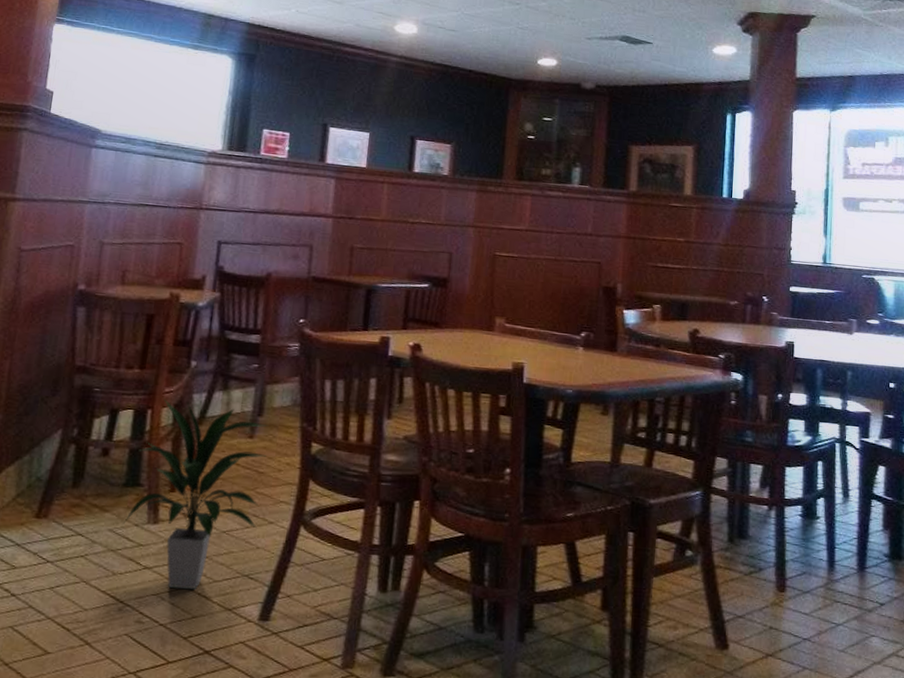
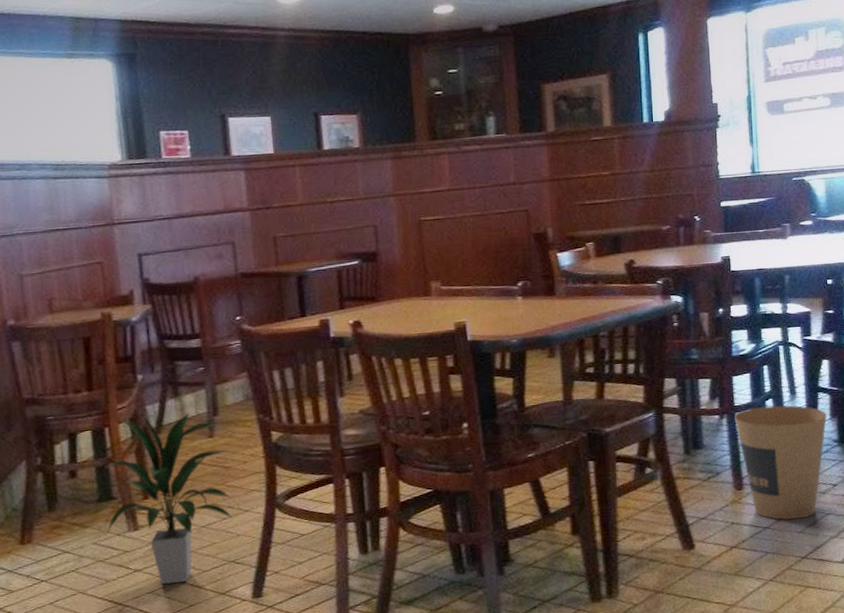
trash can: none [783,504,879,636] -> present [734,405,827,520]

